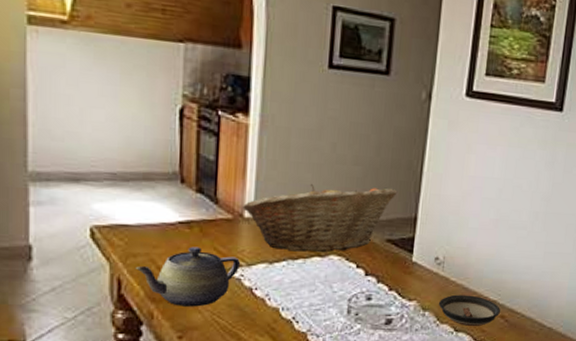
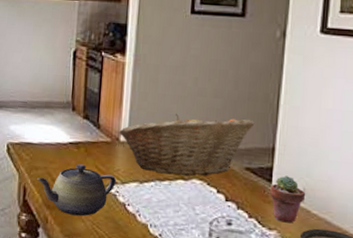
potted succulent: none [411,245,446,292] -> present [270,175,306,223]

